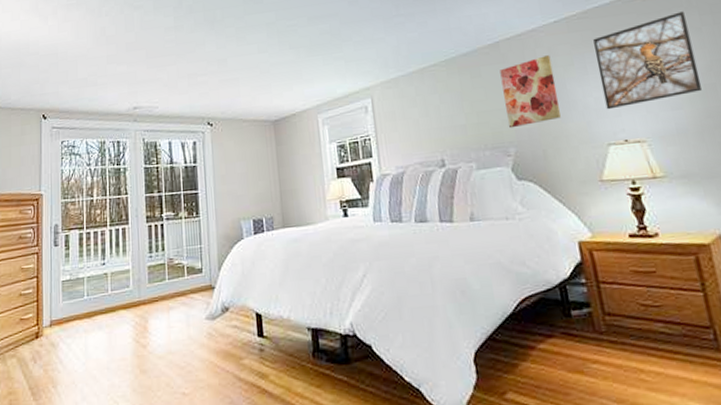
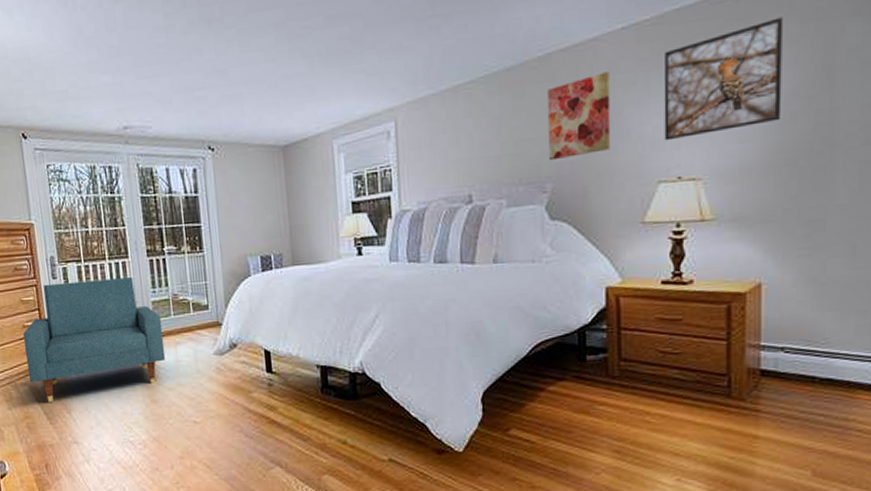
armchair: none [18,243,158,375] -> present [22,277,166,402]

